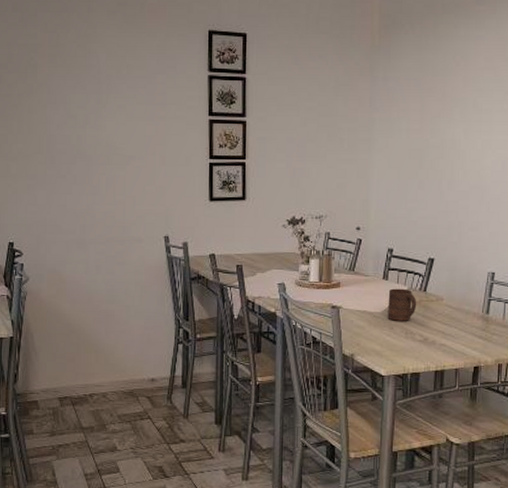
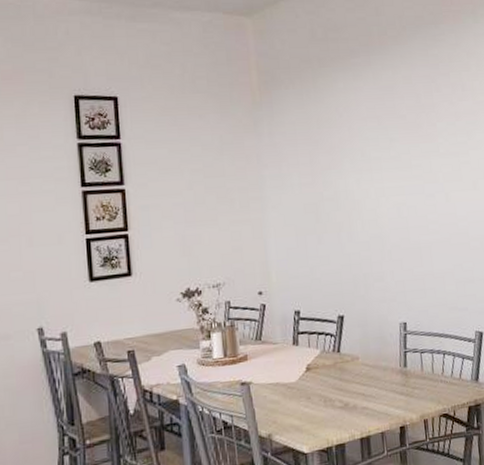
cup: present [387,288,417,321] -> none [300,352,333,390]

